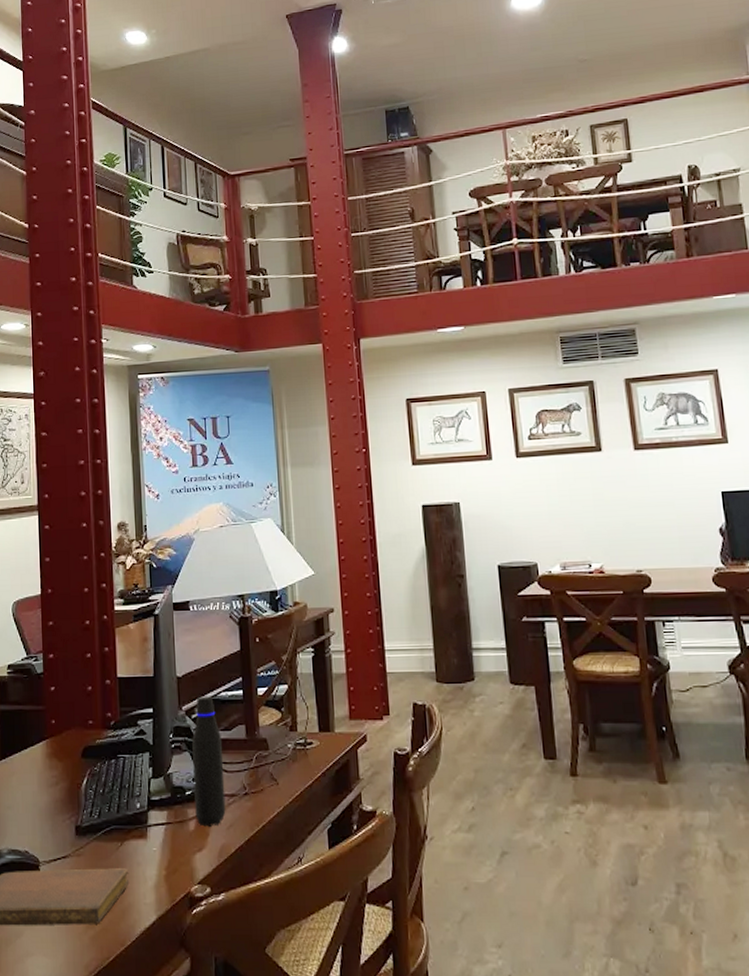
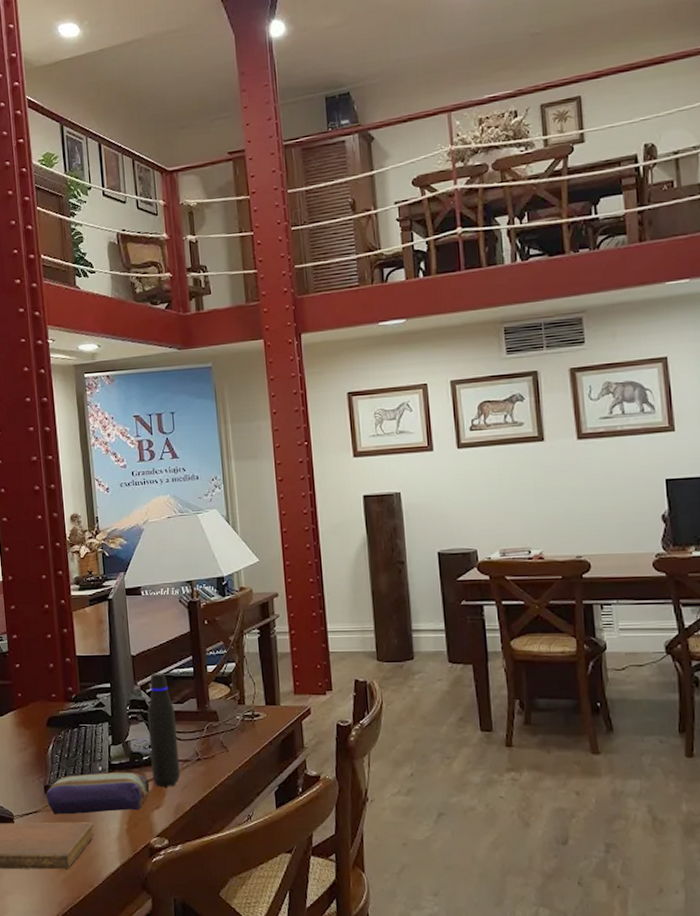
pencil case: none [77,808,192,860] -> present [46,771,150,815]

